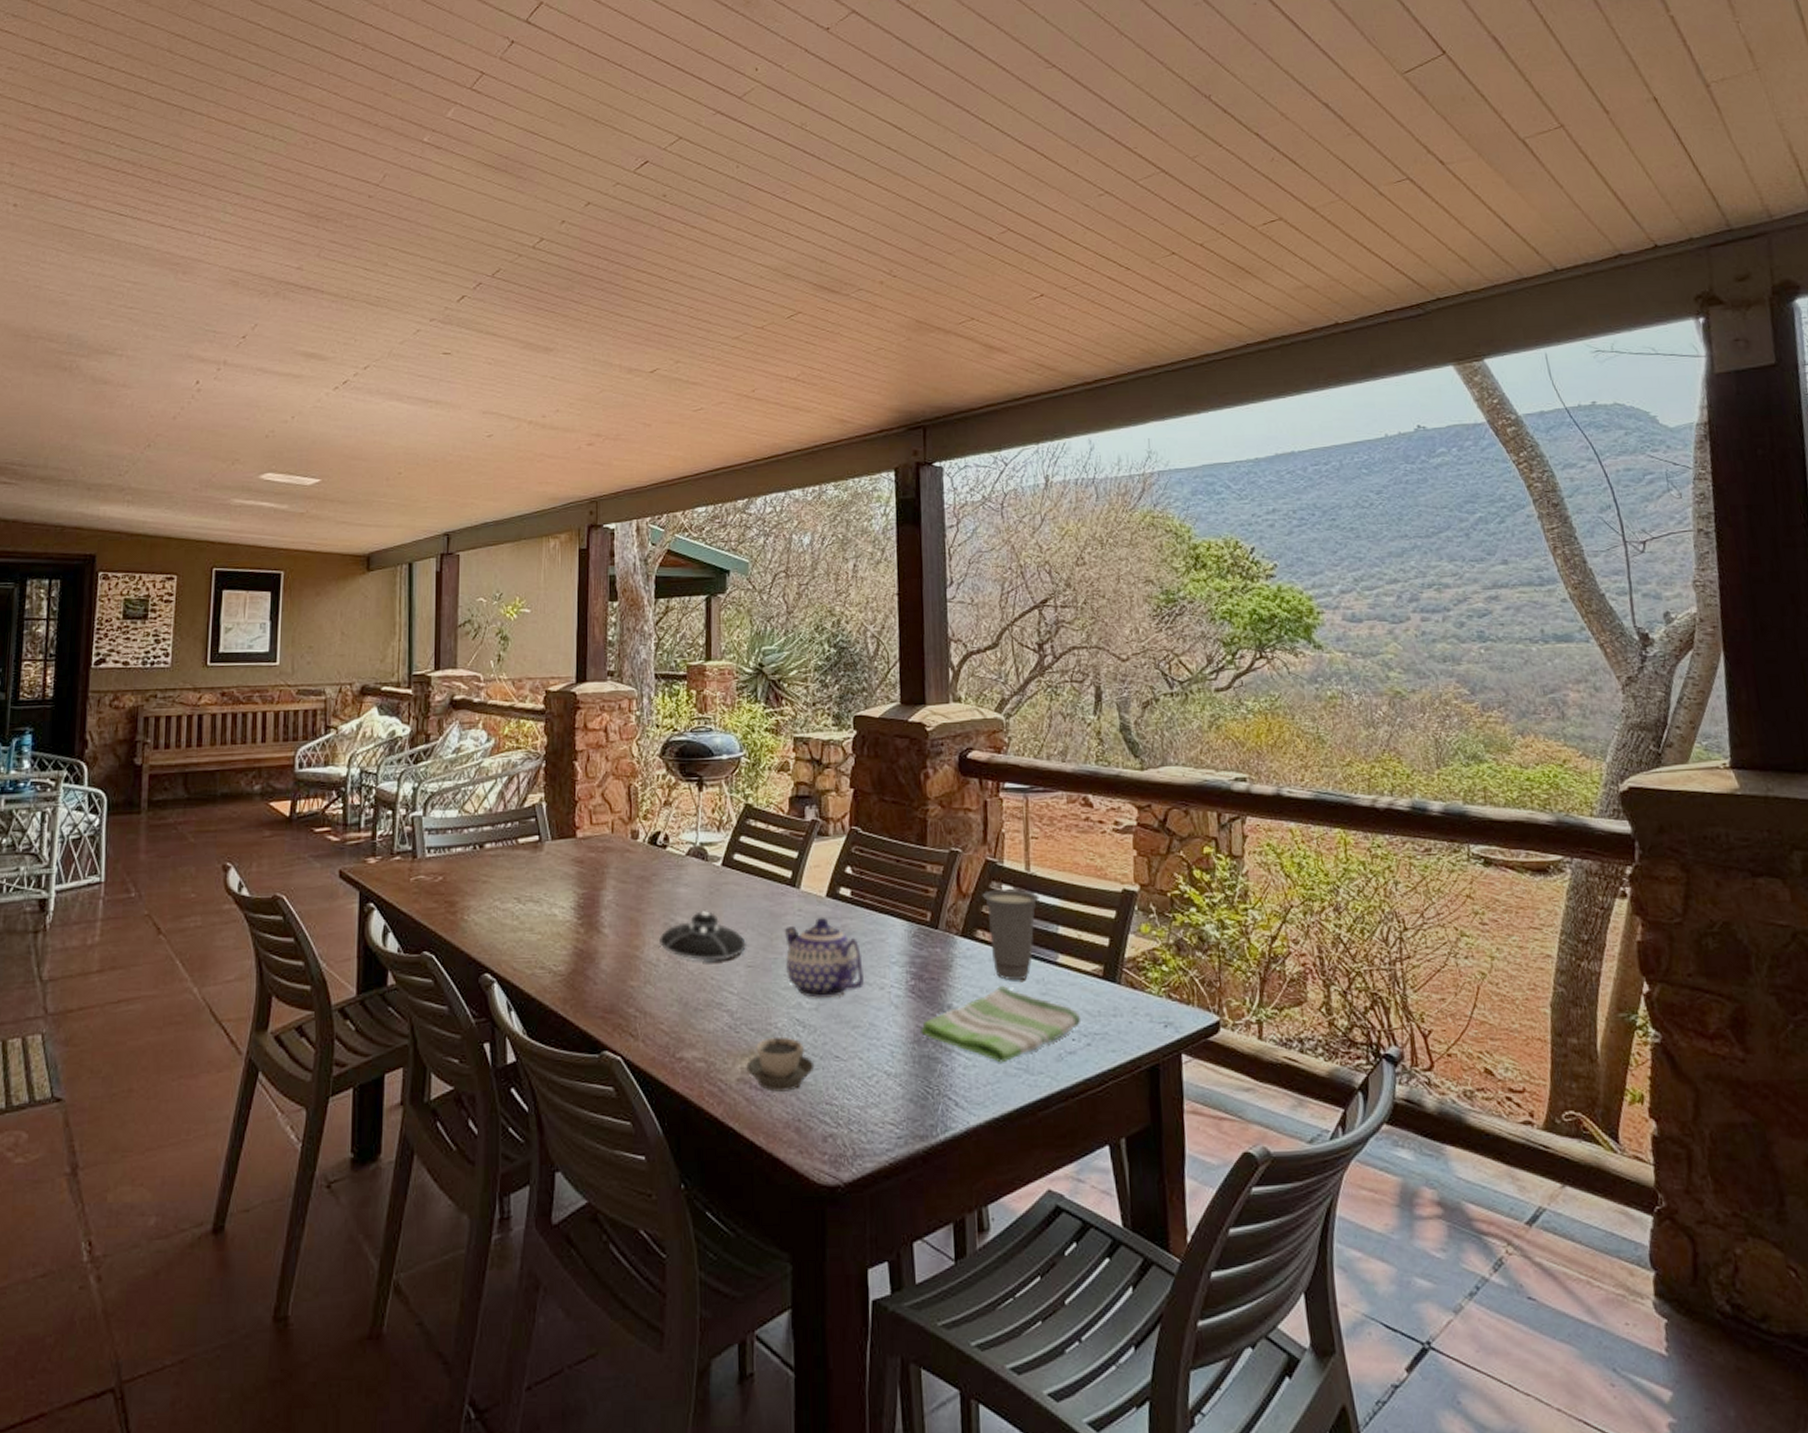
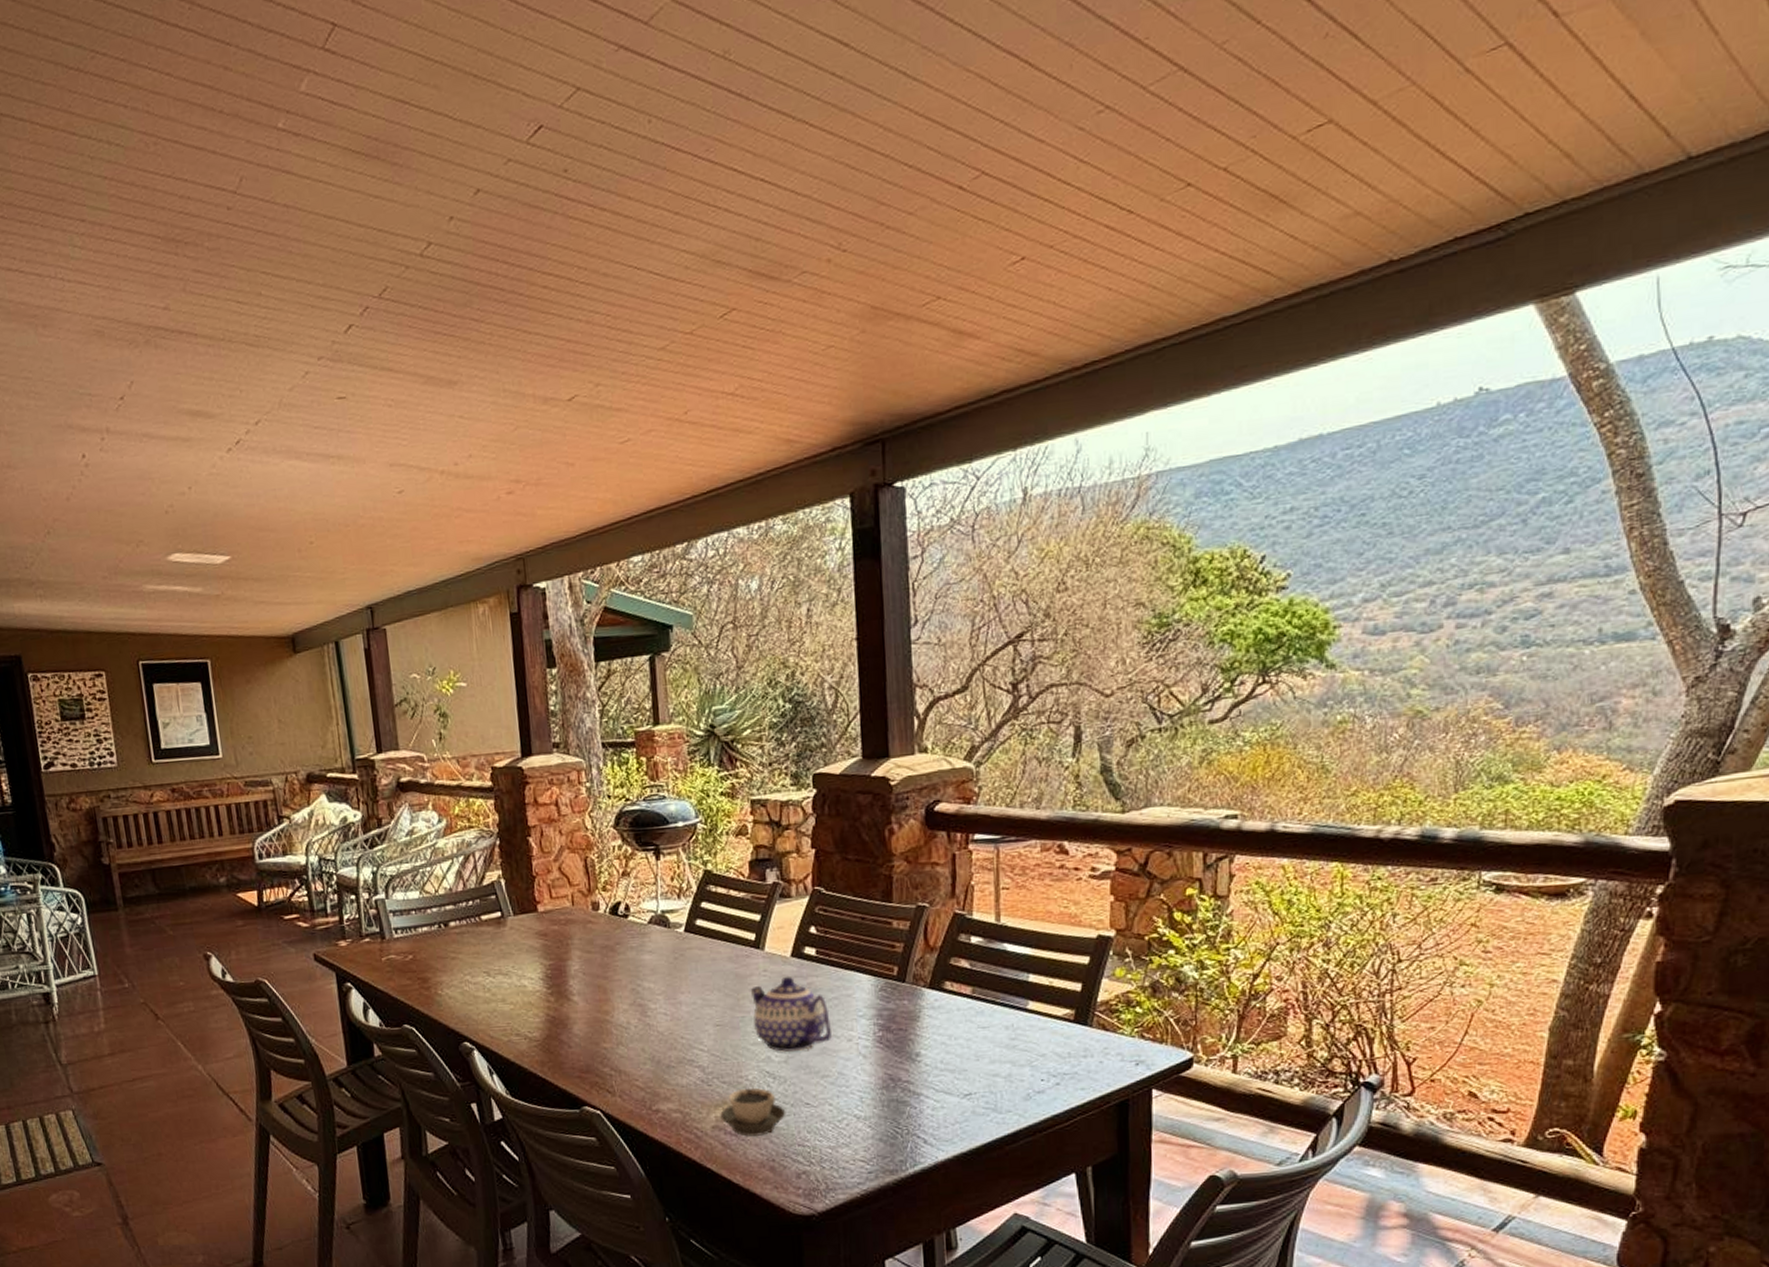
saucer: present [659,911,746,961] -> none [628,976,714,1023]
dish towel: present [921,986,1081,1063] -> none [889,1033,1051,1104]
cup: present [982,889,1040,981] -> none [950,940,1010,1028]

